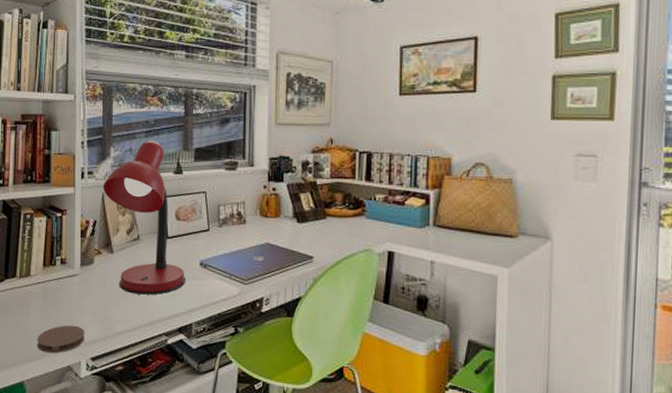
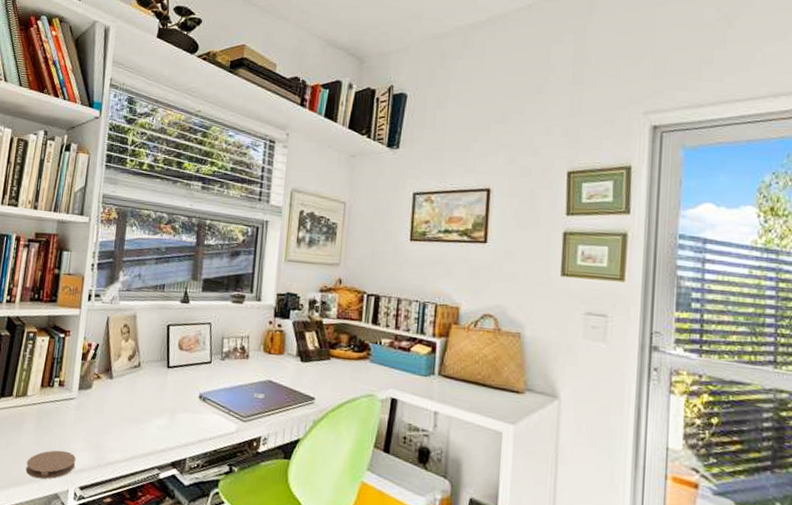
desk lamp: present [102,140,186,295] -> none [108,267,184,426]

